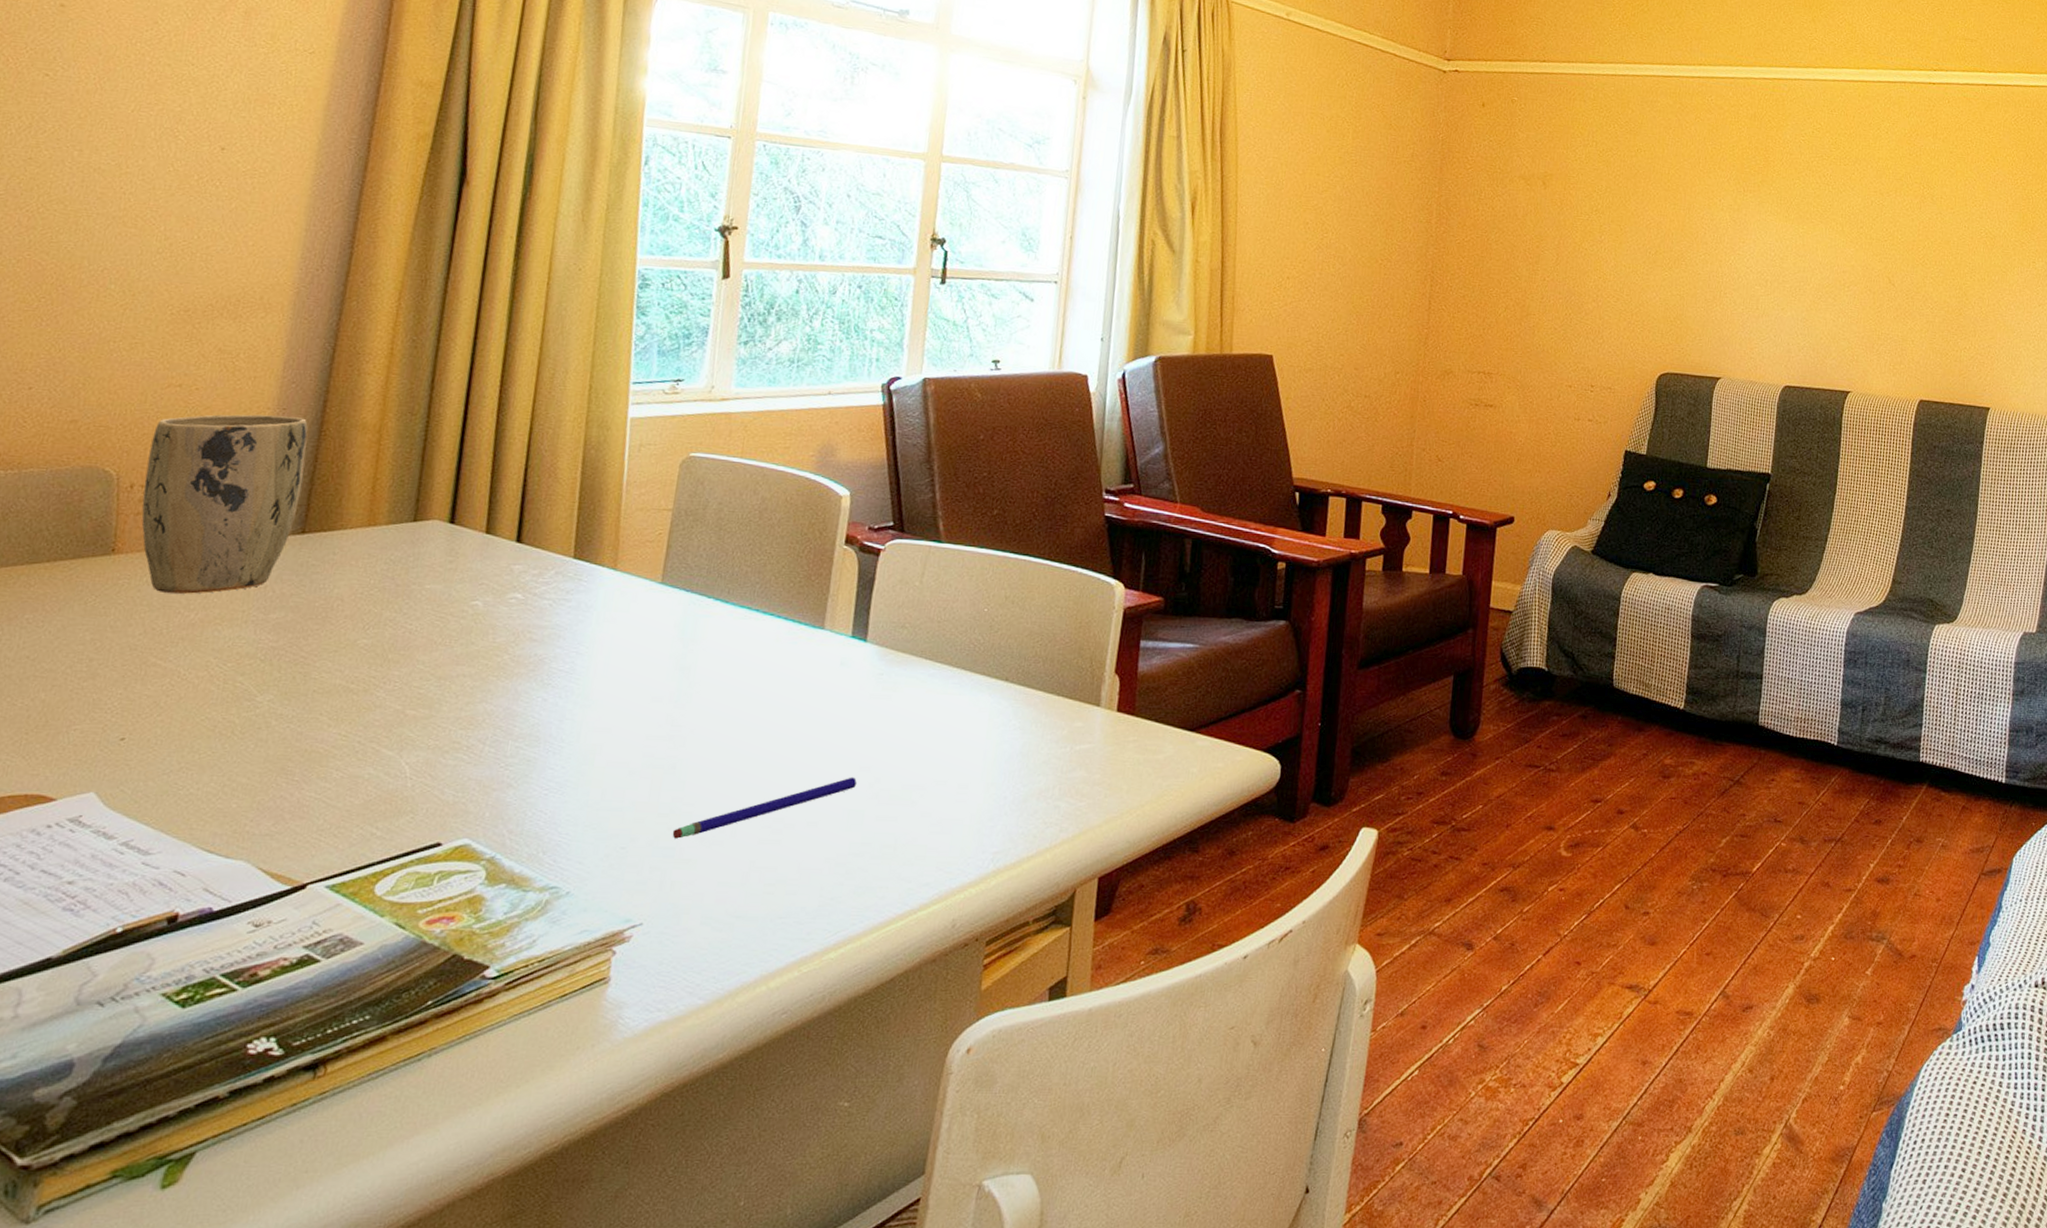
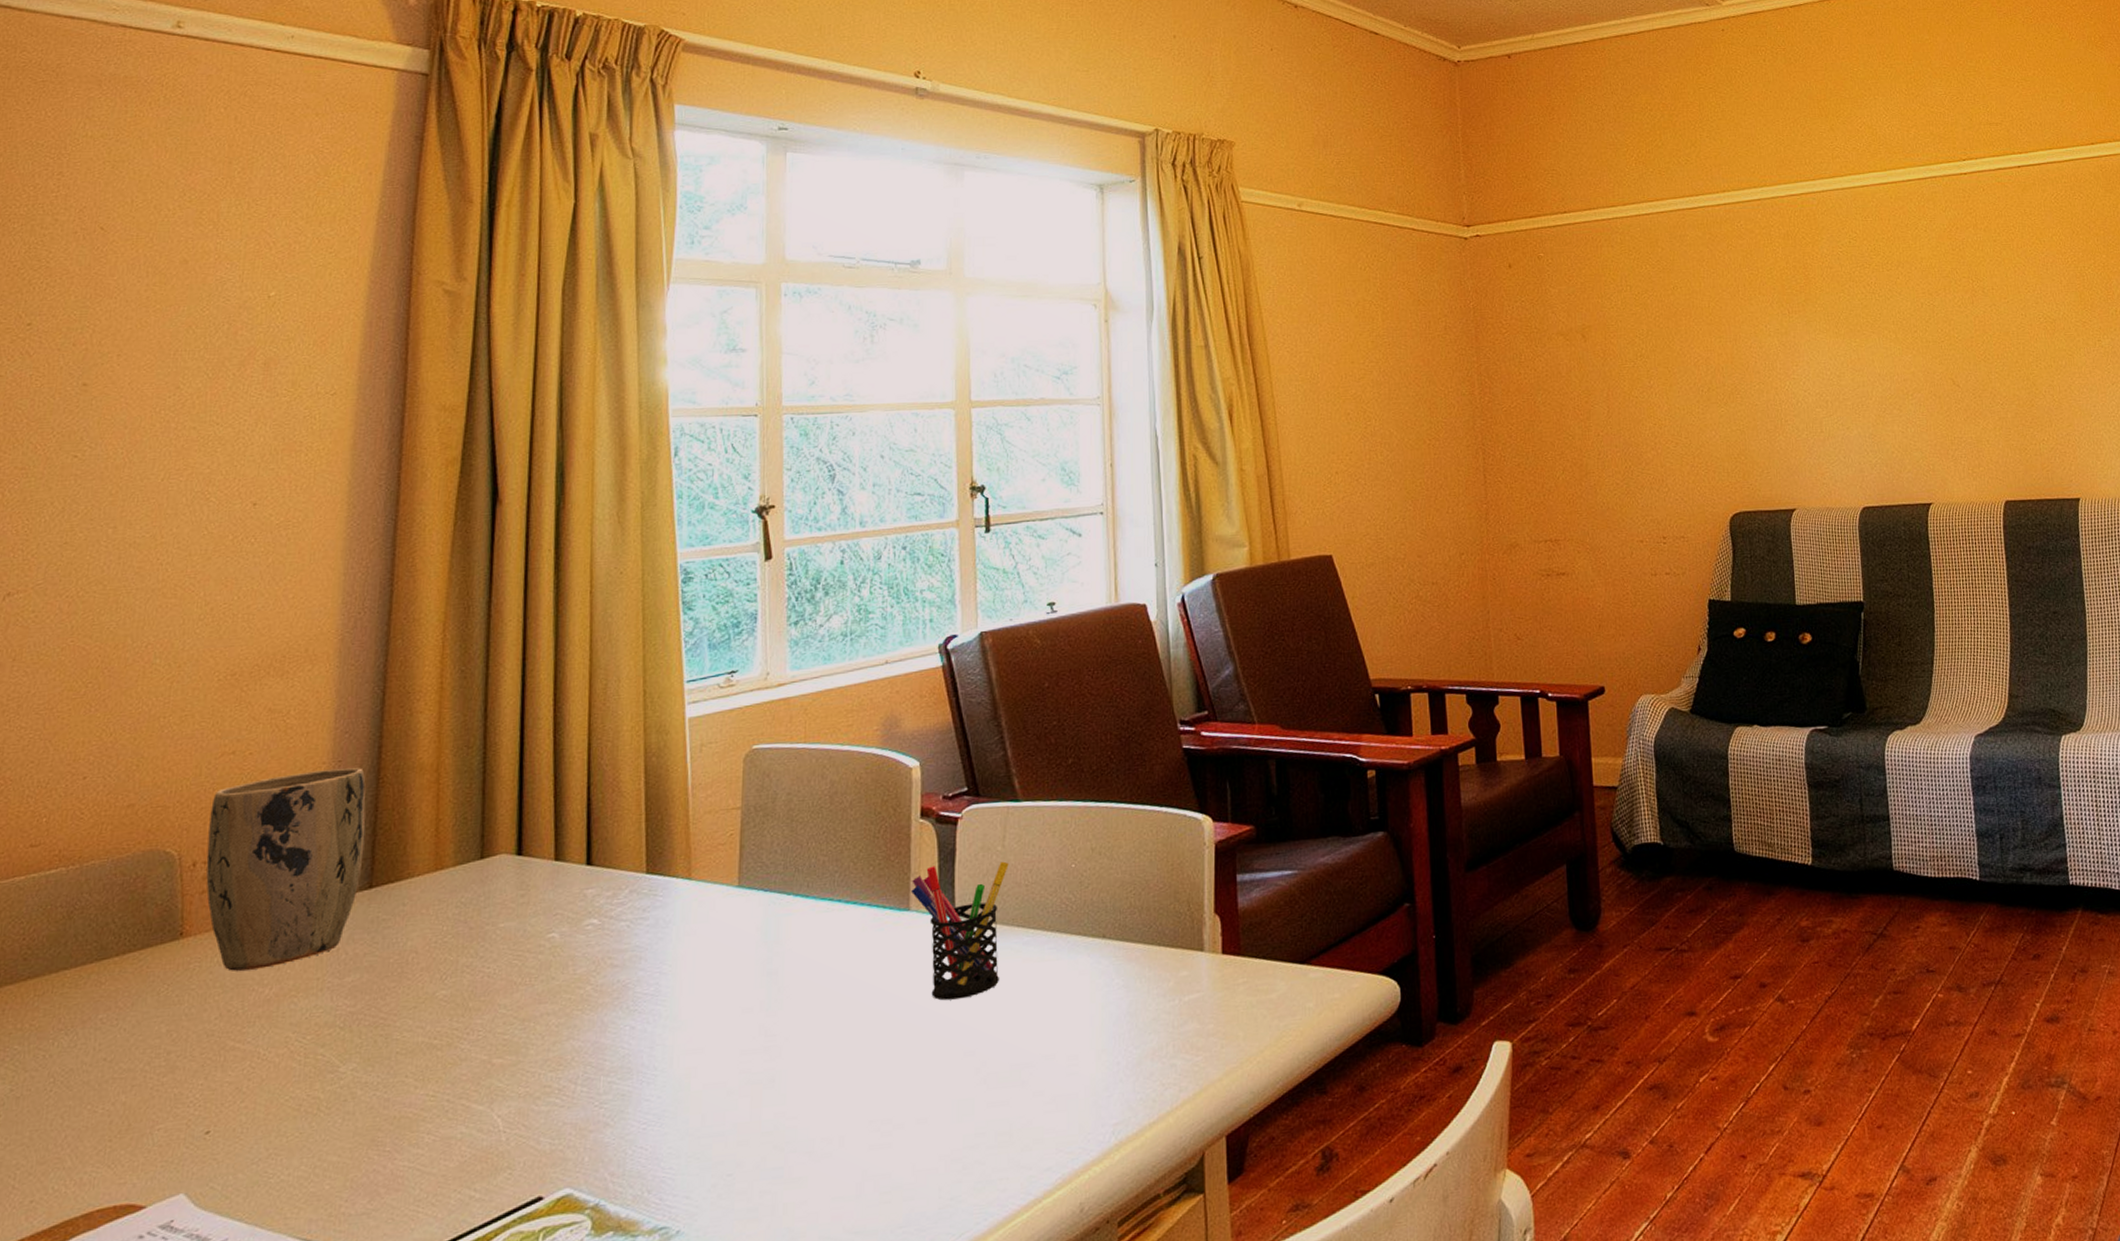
pen: present [672,777,858,839] -> none [779,1064,964,1157]
pen holder: none [827,591,924,718] -> present [911,861,1009,1001]

